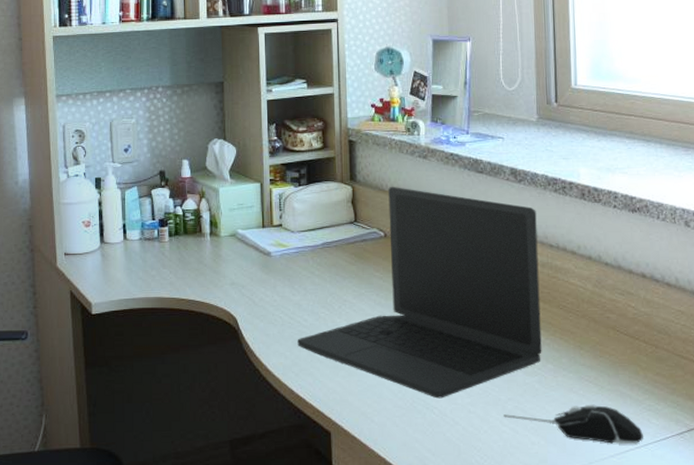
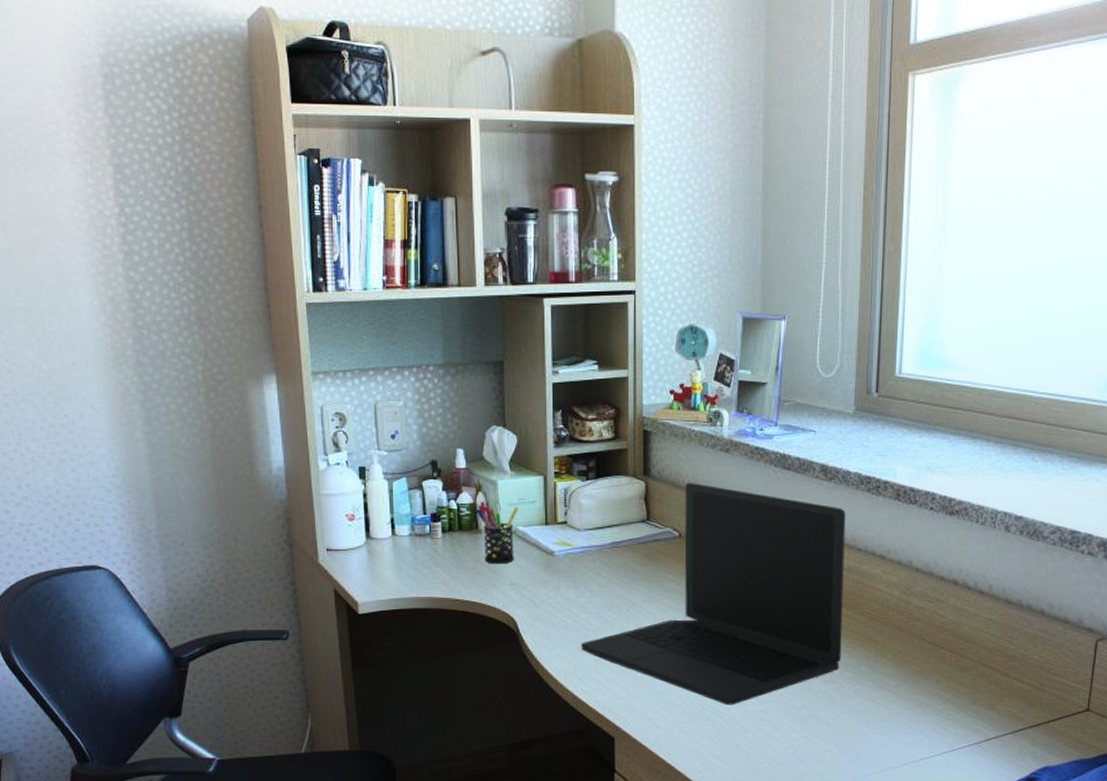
pen holder: none [200,207,238,265] -> present [477,501,519,564]
computer mouse: present [504,404,643,444] -> none [796,713,939,752]

